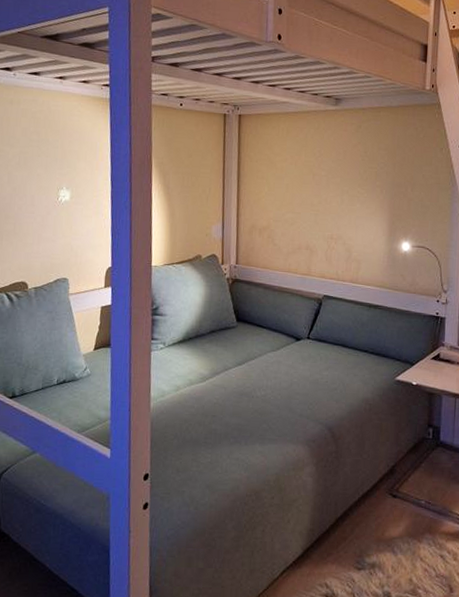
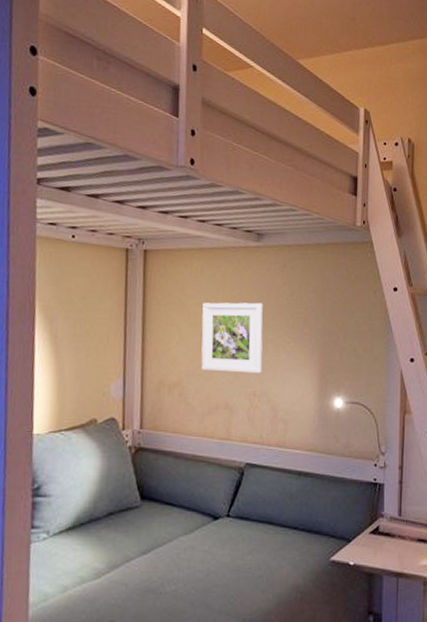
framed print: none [286,159,340,220] -> present [201,302,263,374]

